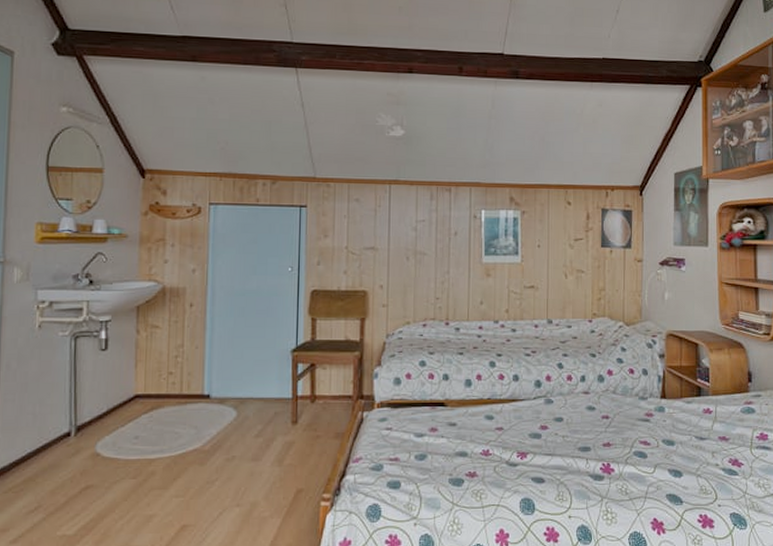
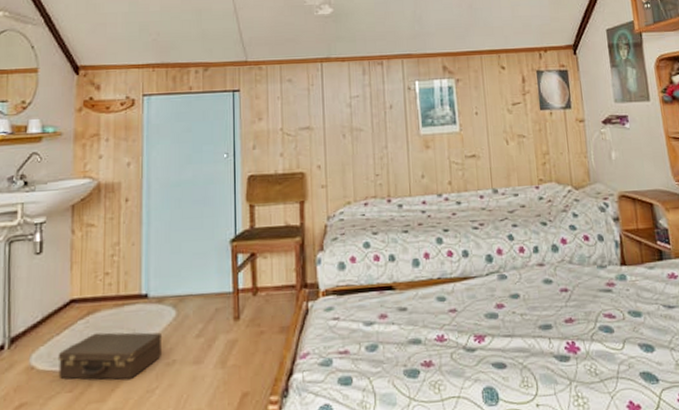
suitcase: none [122,427,223,471] -> present [57,332,163,380]

